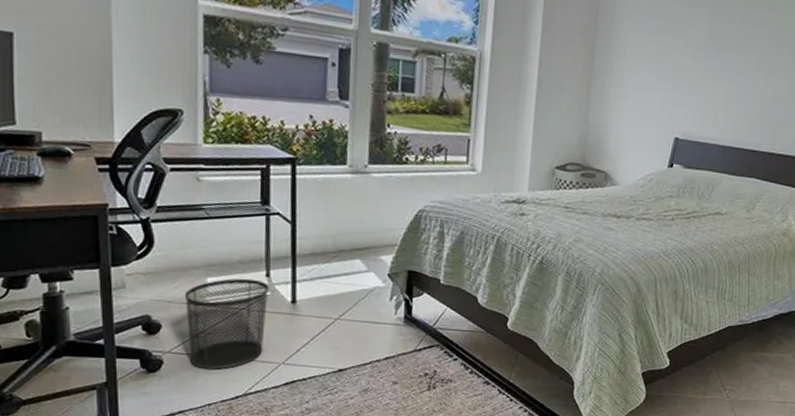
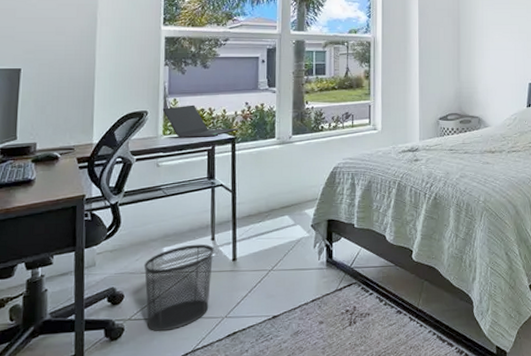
laptop: none [202,108,303,154] -> present [162,104,241,139]

